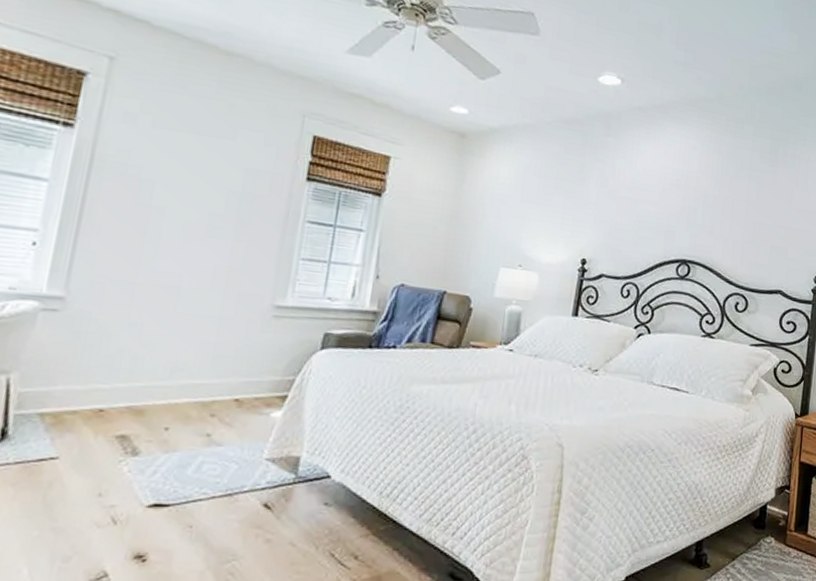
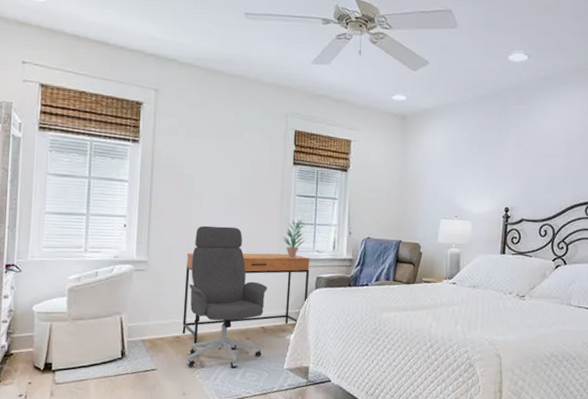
desk: none [108,288,318,422] -> present [182,252,310,344]
office chair: none [109,252,250,458] -> present [186,225,267,369]
potted plant: none [280,253,315,306] -> present [283,219,306,258]

